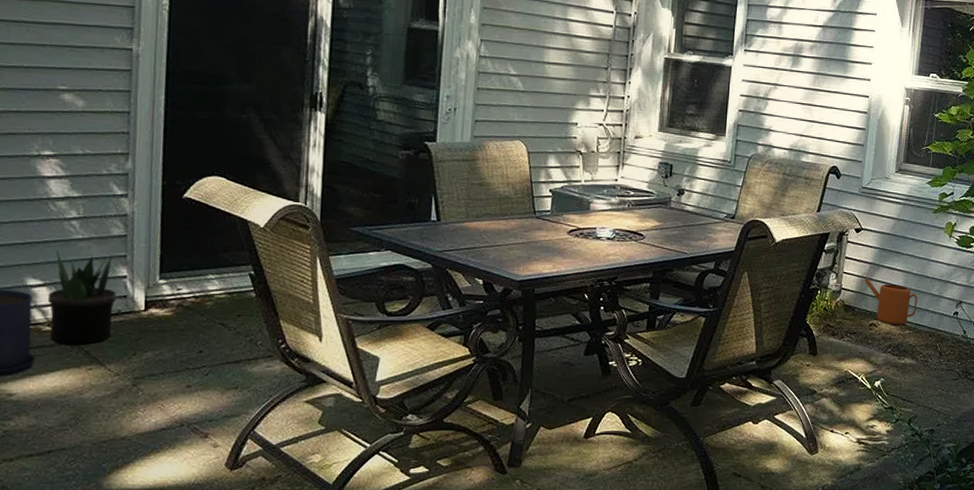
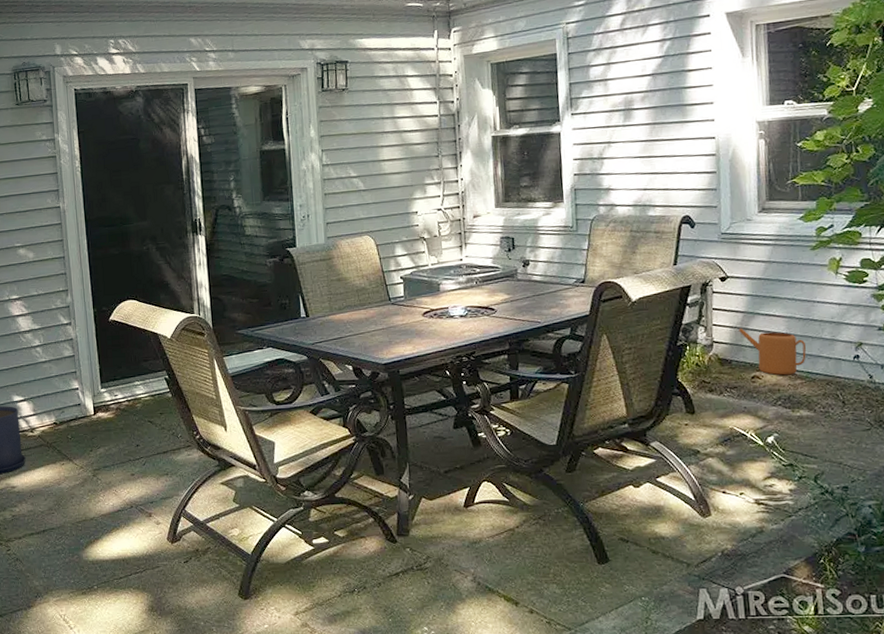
planter: present [47,251,116,345] -> none [28,371,74,446]

